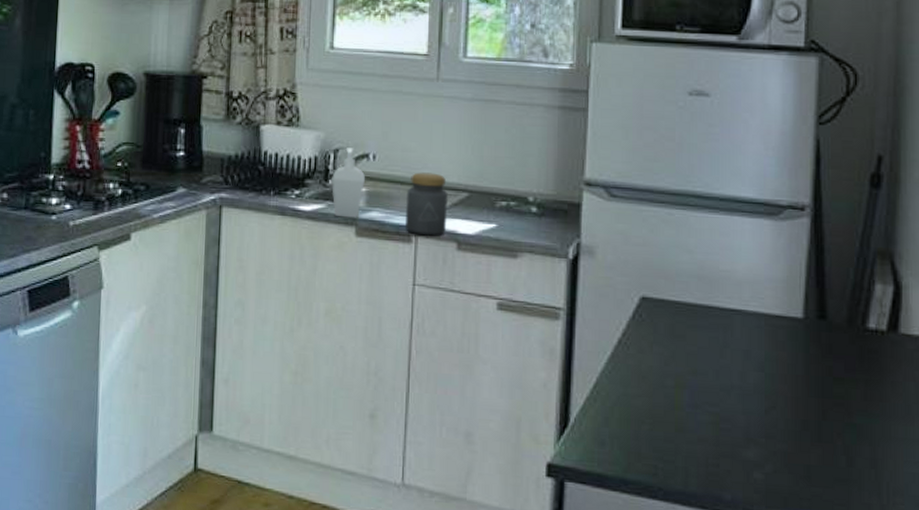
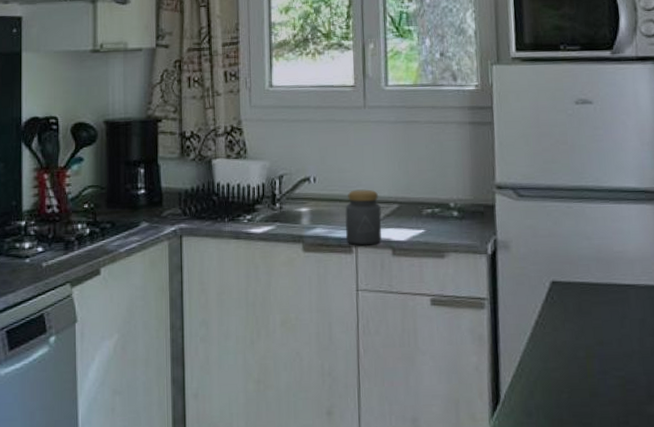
soap bottle: present [331,147,366,218] -> none [279,173,309,236]

